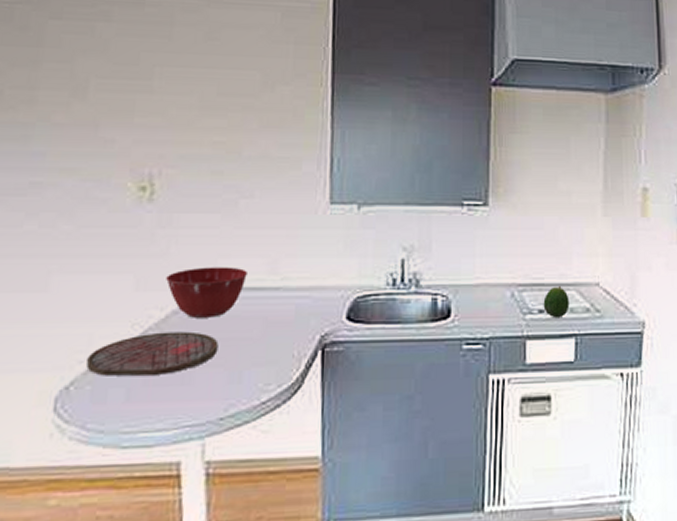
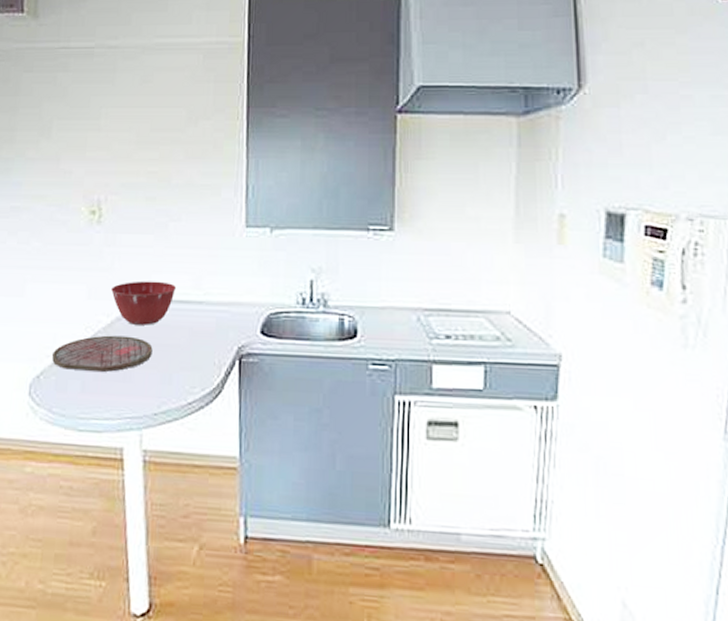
fruit: present [543,286,570,318] -> none [450,313,478,345]

